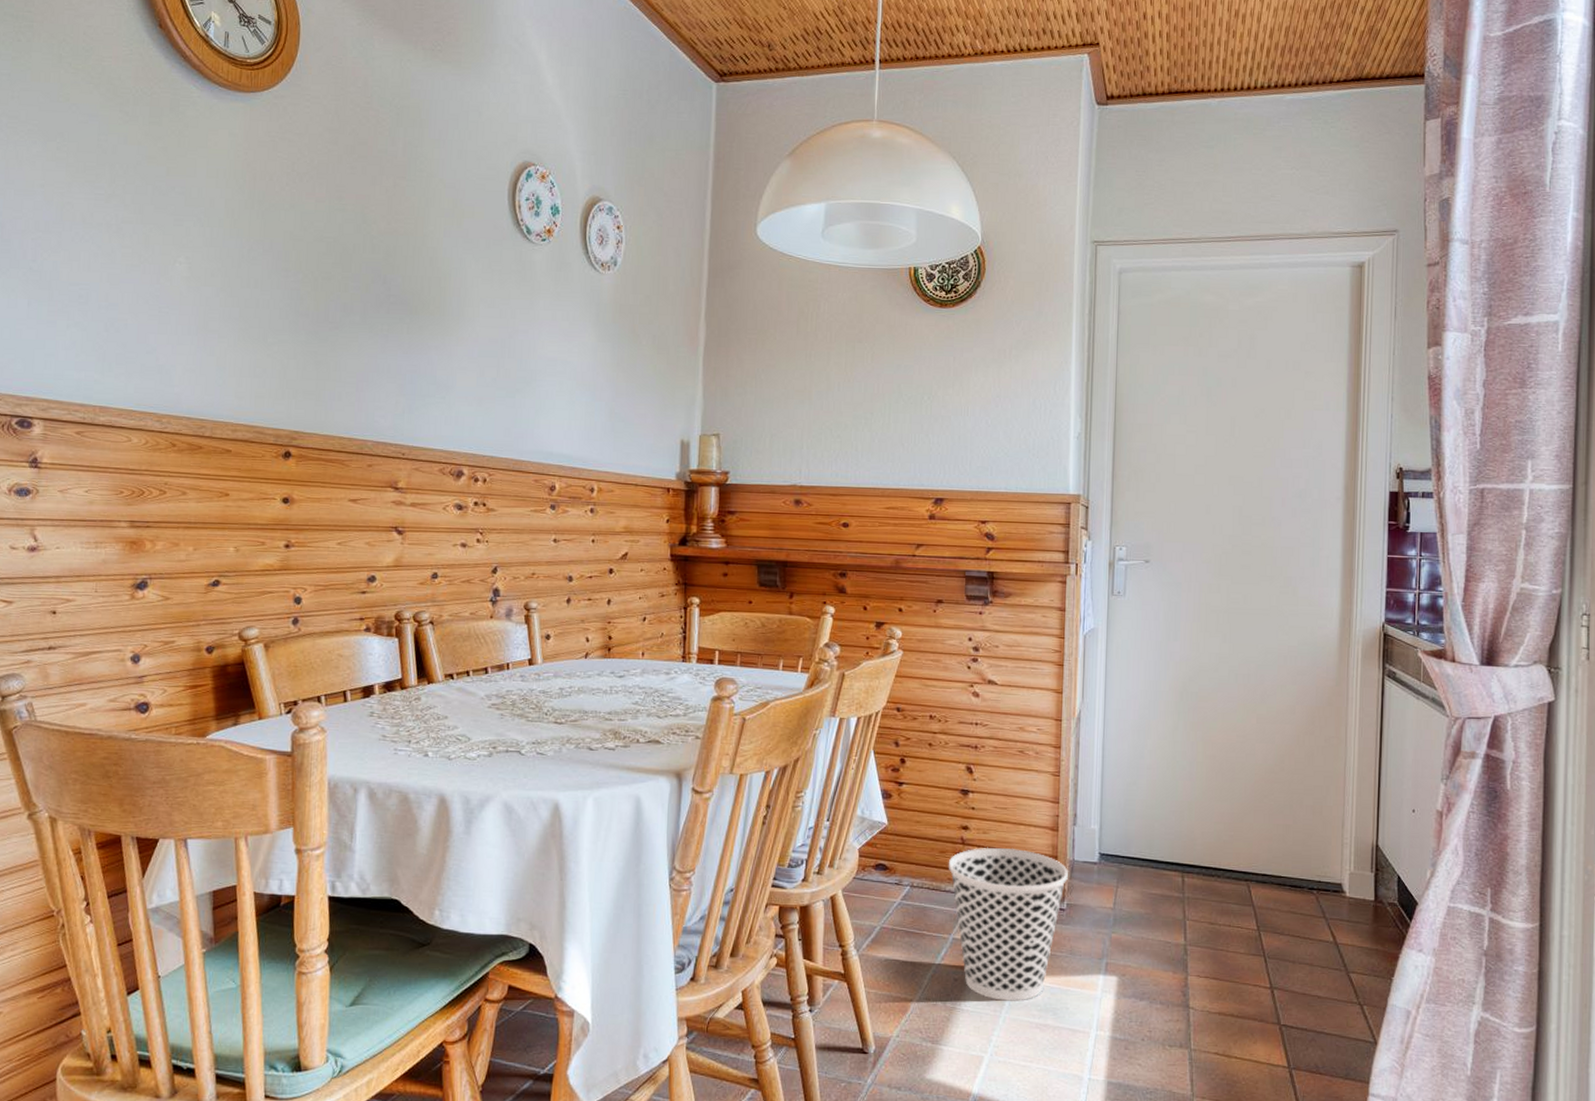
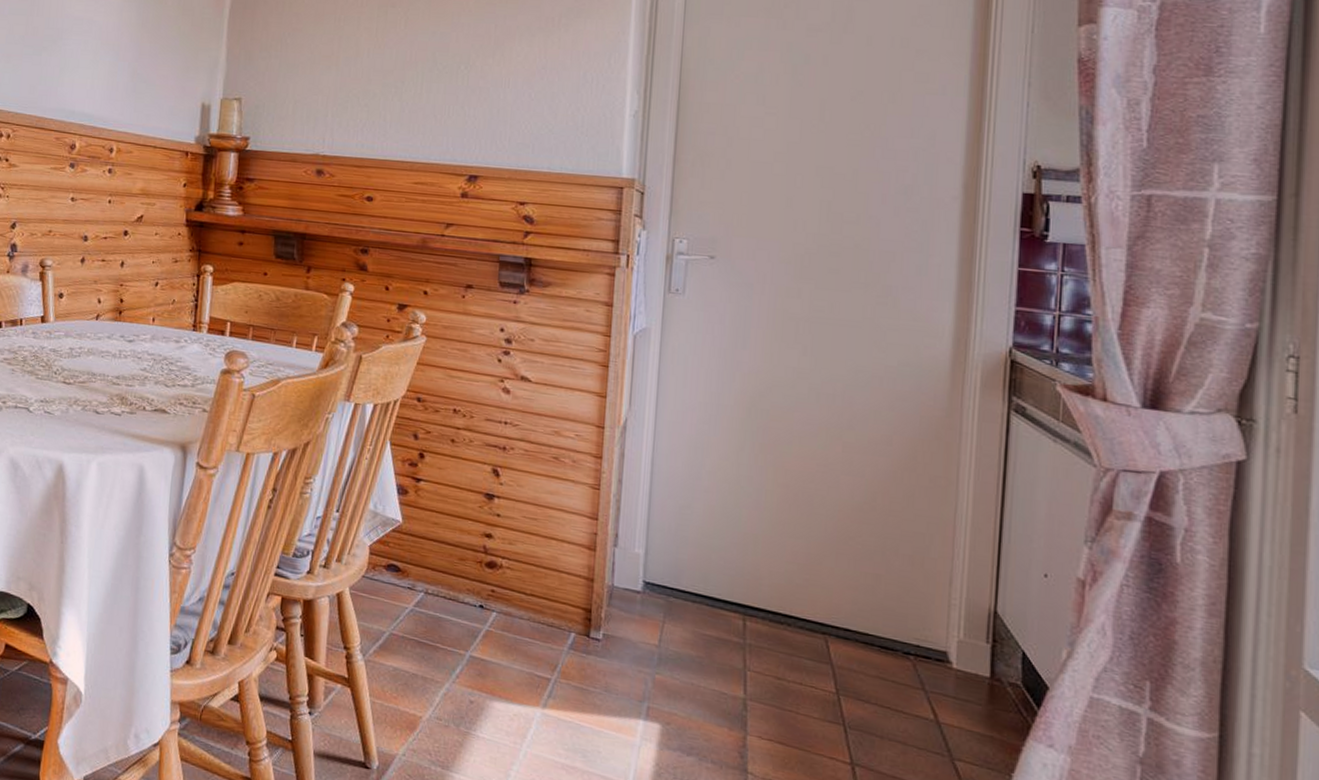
wastebasket: present [948,847,1068,1002] -> none [467,559,606,737]

